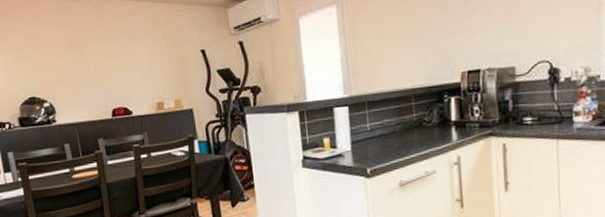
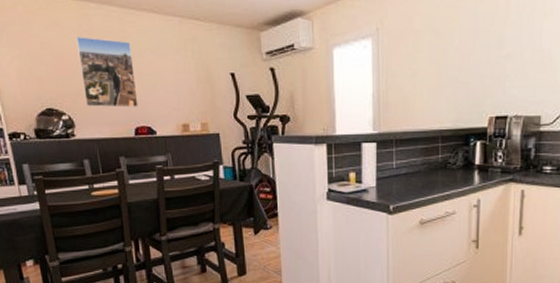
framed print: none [55,27,115,93] -> present [75,35,138,108]

